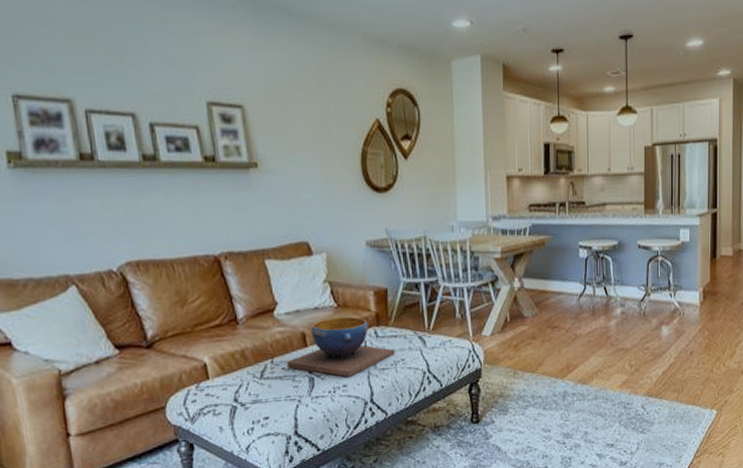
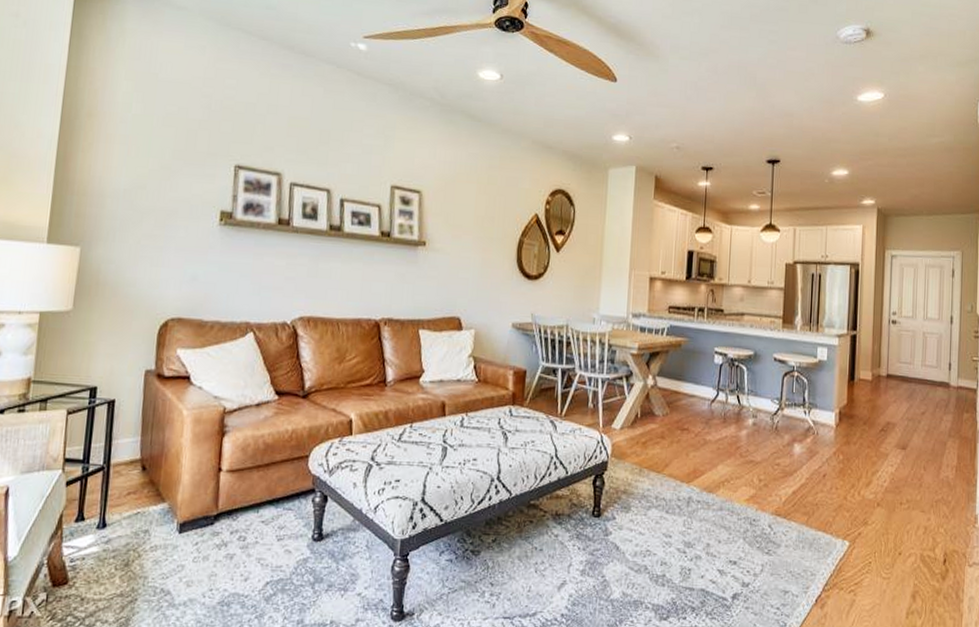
decorative bowl: present [287,316,395,377] -> none [424,391,526,451]

